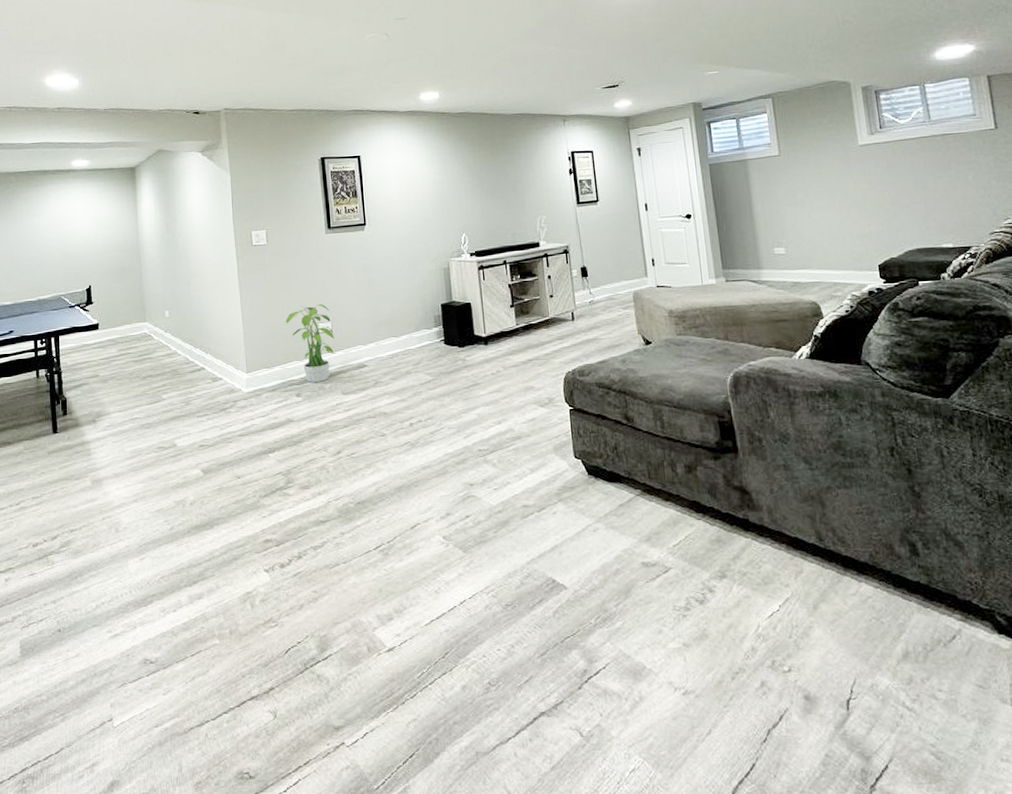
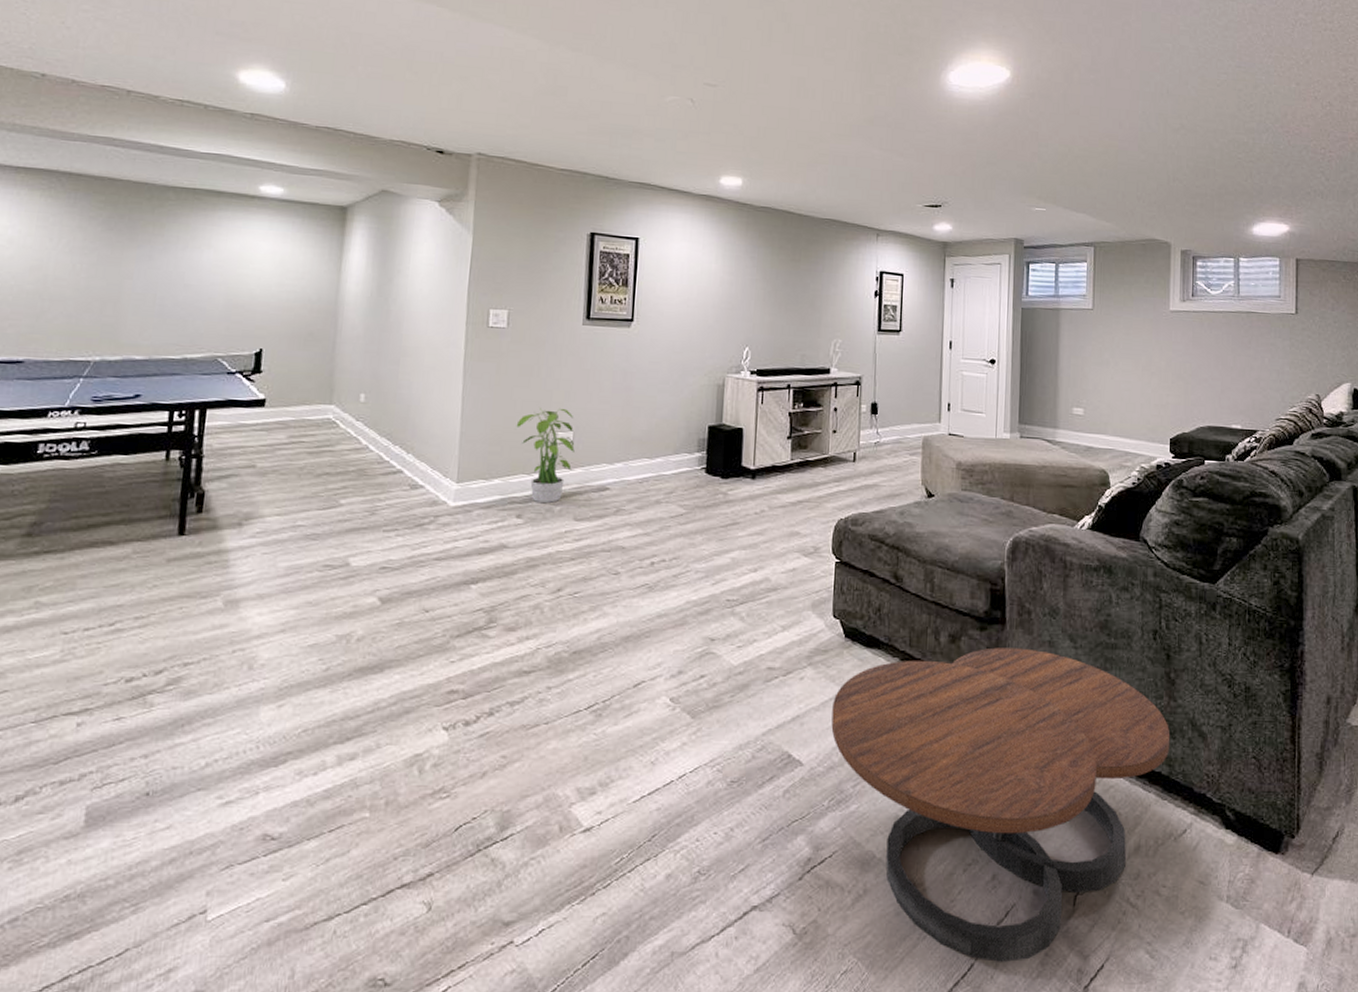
coffee table: none [585,473,925,762] -> present [831,647,1170,962]

